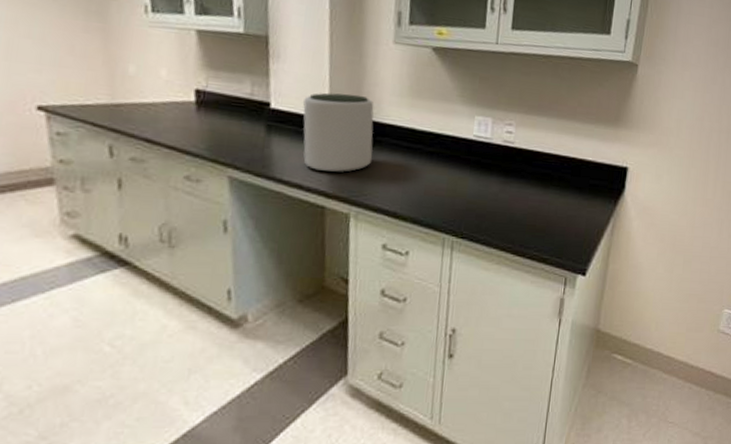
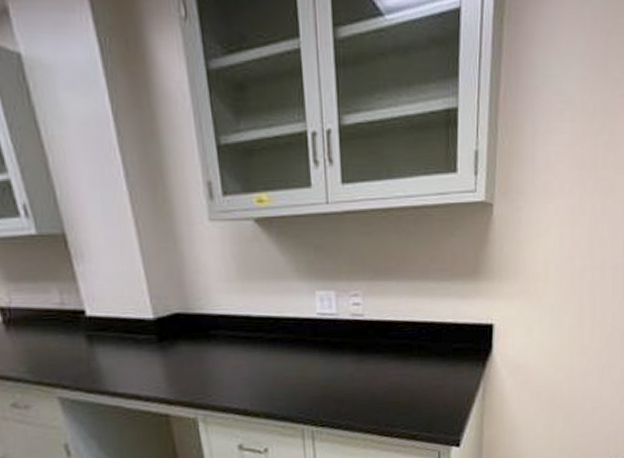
plant pot: present [303,92,374,173] -> none [121,286,211,378]

